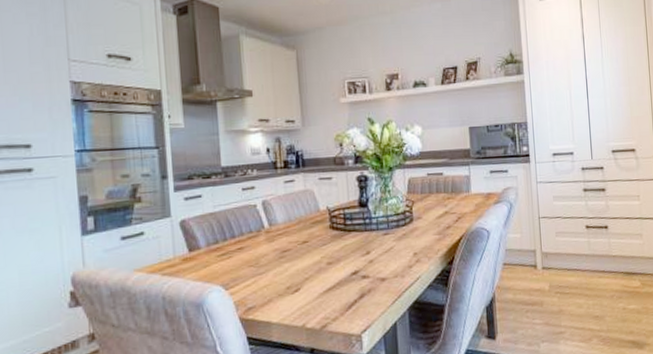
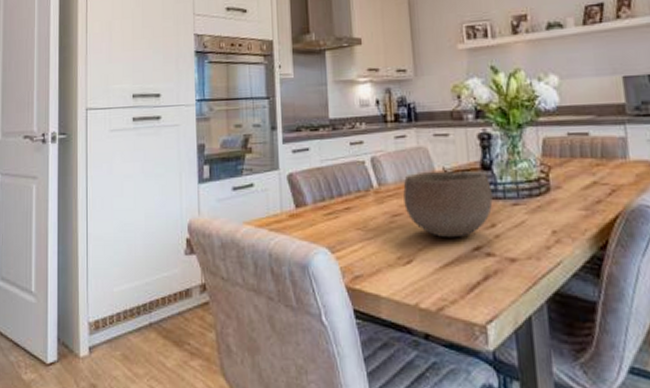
bowl: none [292,208,368,267] -> present [403,171,493,238]

